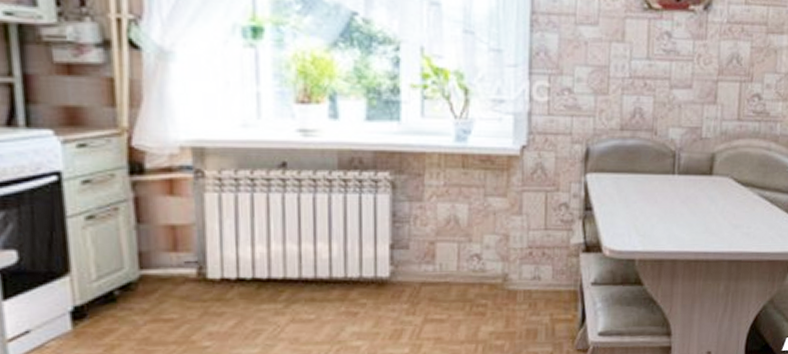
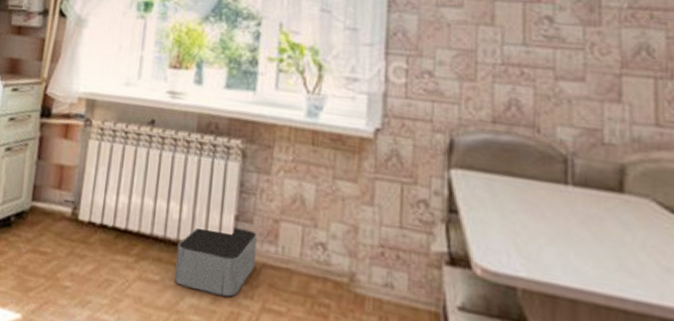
storage bin: none [331,255,414,319] -> present [174,227,257,297]

